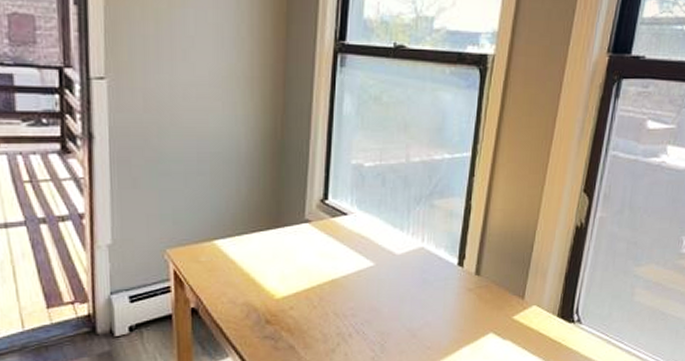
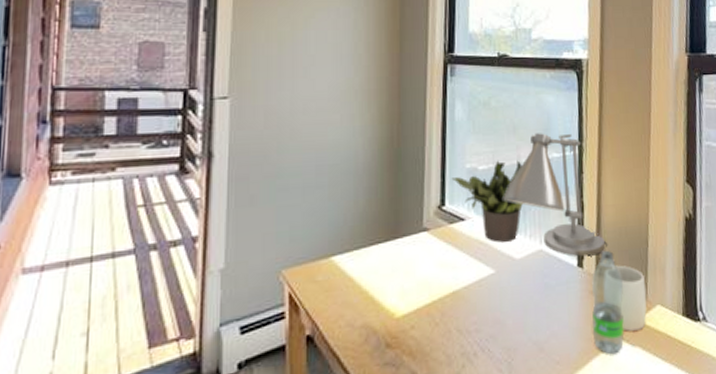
potted plant: none [335,158,411,238] -> present [451,160,523,242]
desk lamp: none [388,132,492,257] -> present [503,133,608,257]
bottle: none [465,252,502,345] -> present [592,250,624,355]
mug: none [496,267,525,326] -> present [616,265,647,331]

